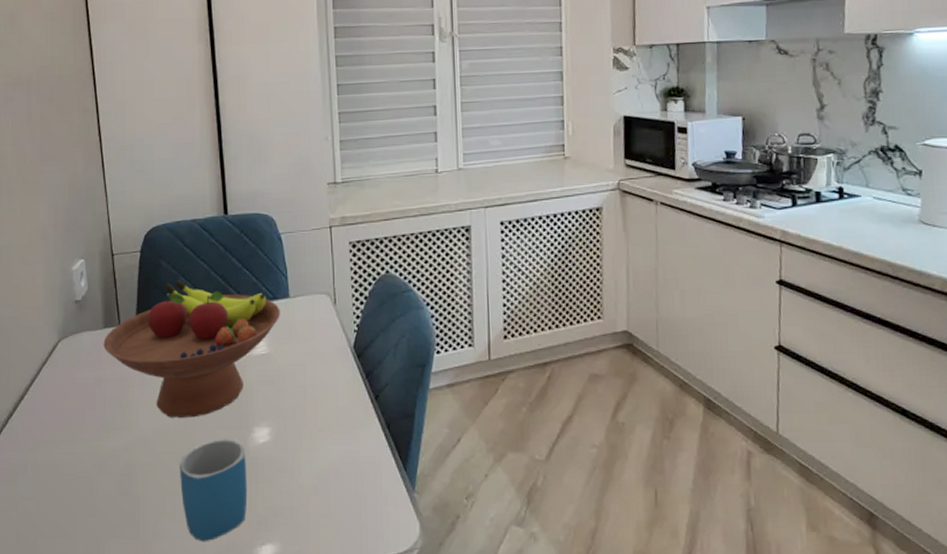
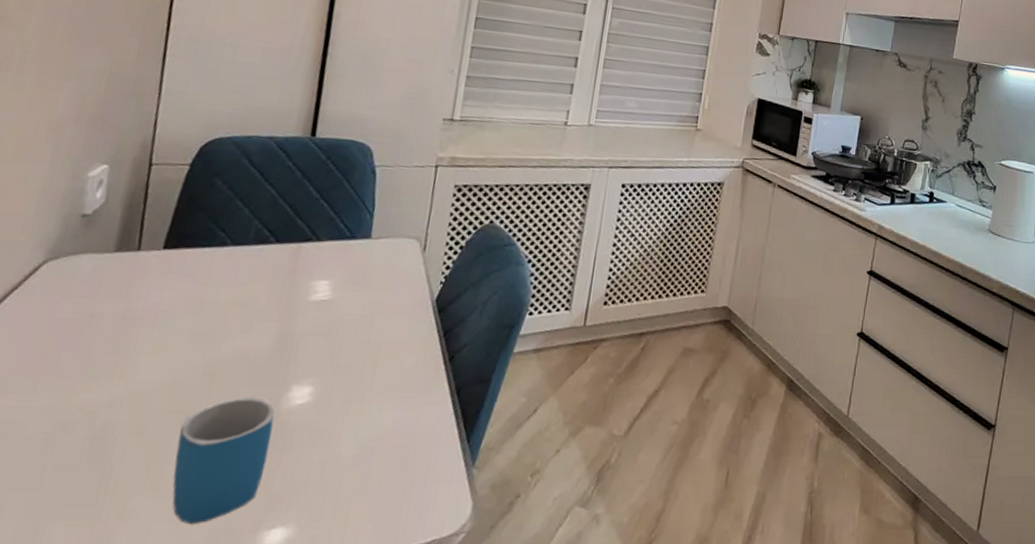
fruit bowl: present [103,280,280,418] -> none [108,204,357,370]

